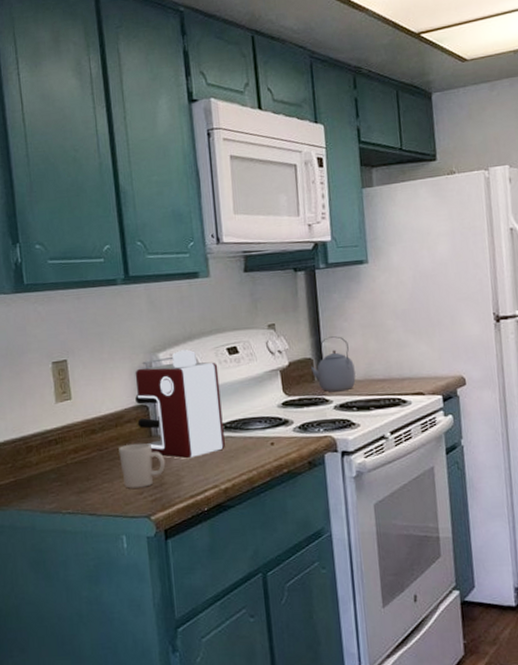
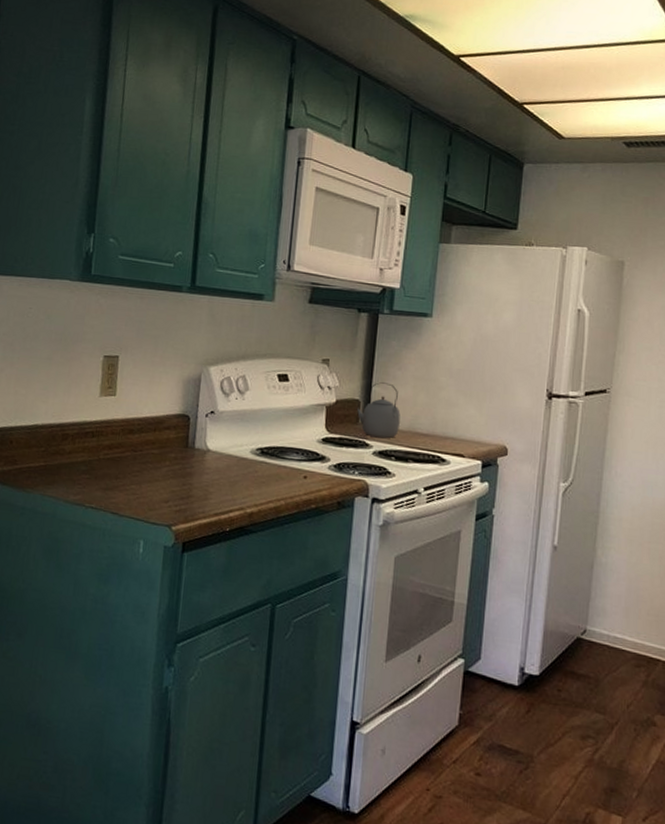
mug: present [119,443,166,489] -> none [151,450,197,497]
coffee maker: present [135,349,225,459] -> none [176,368,266,477]

